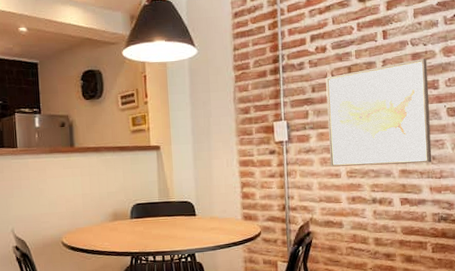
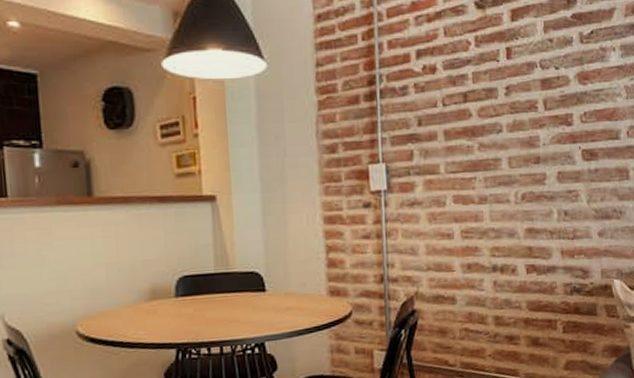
wall art: present [325,58,432,167] -> none [435,86,564,225]

